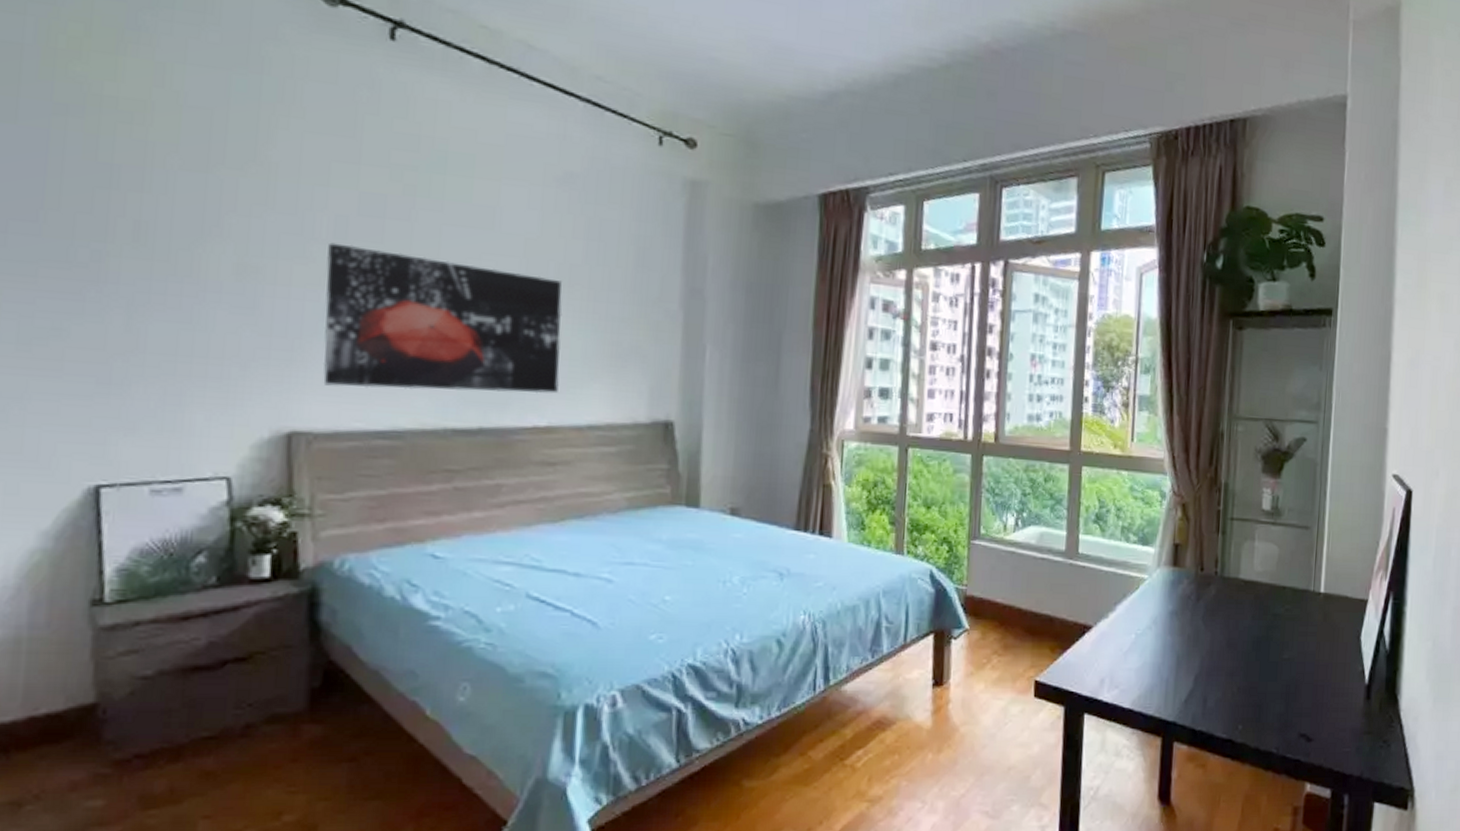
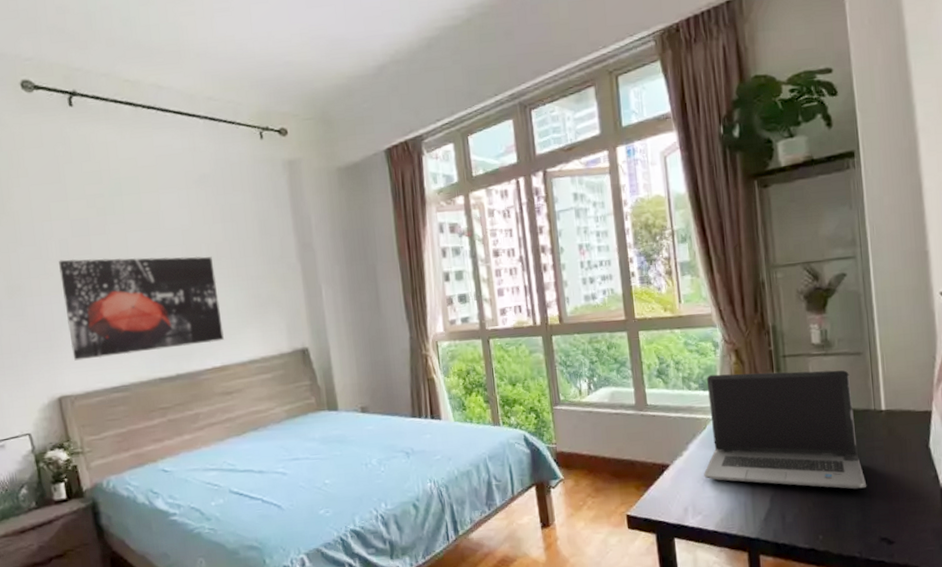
laptop computer: none [1128,528,1295,677] -> present [704,370,867,490]

